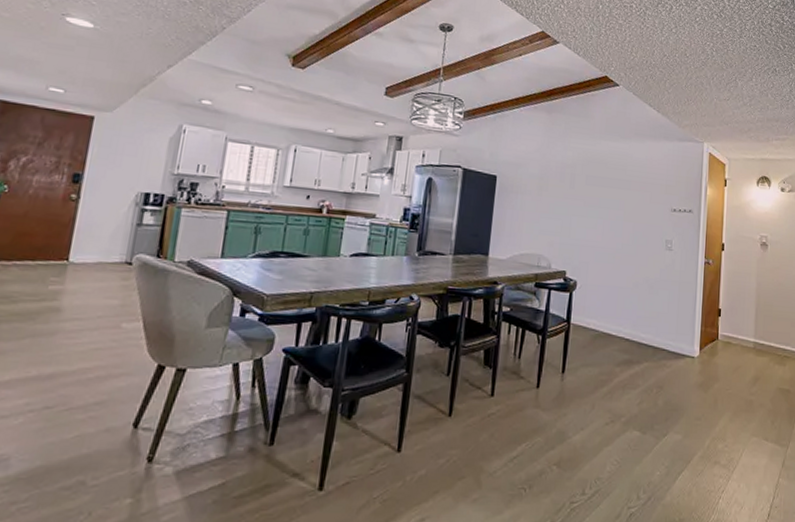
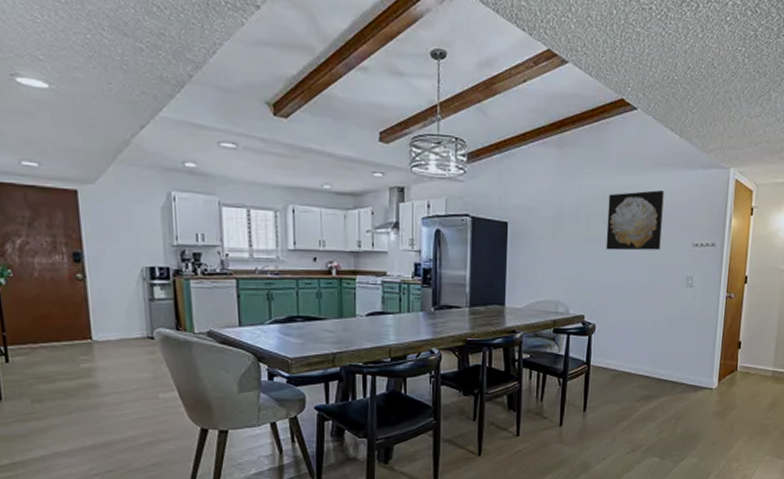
wall art: none [588,157,644,213] -> present [605,190,664,251]

